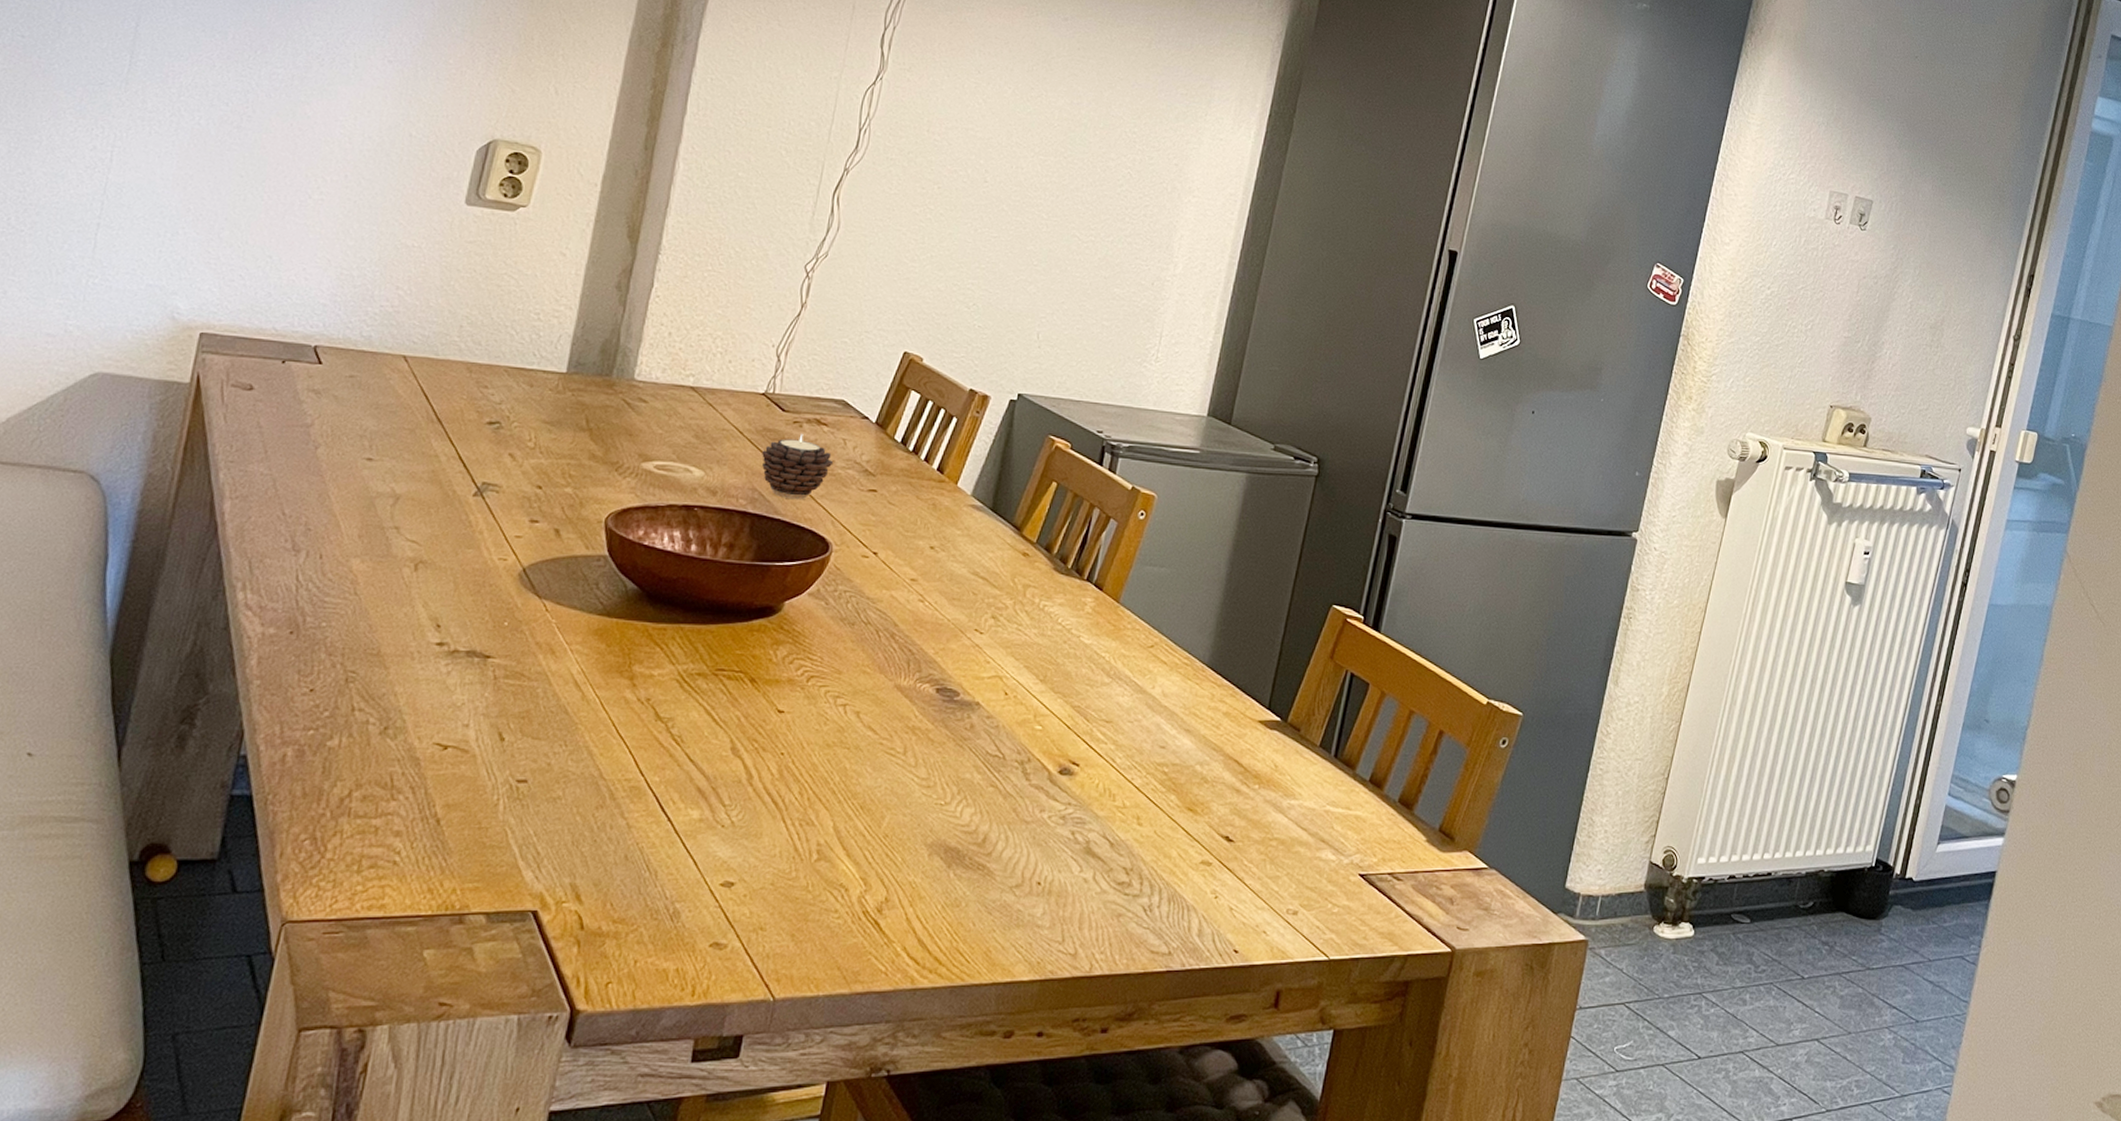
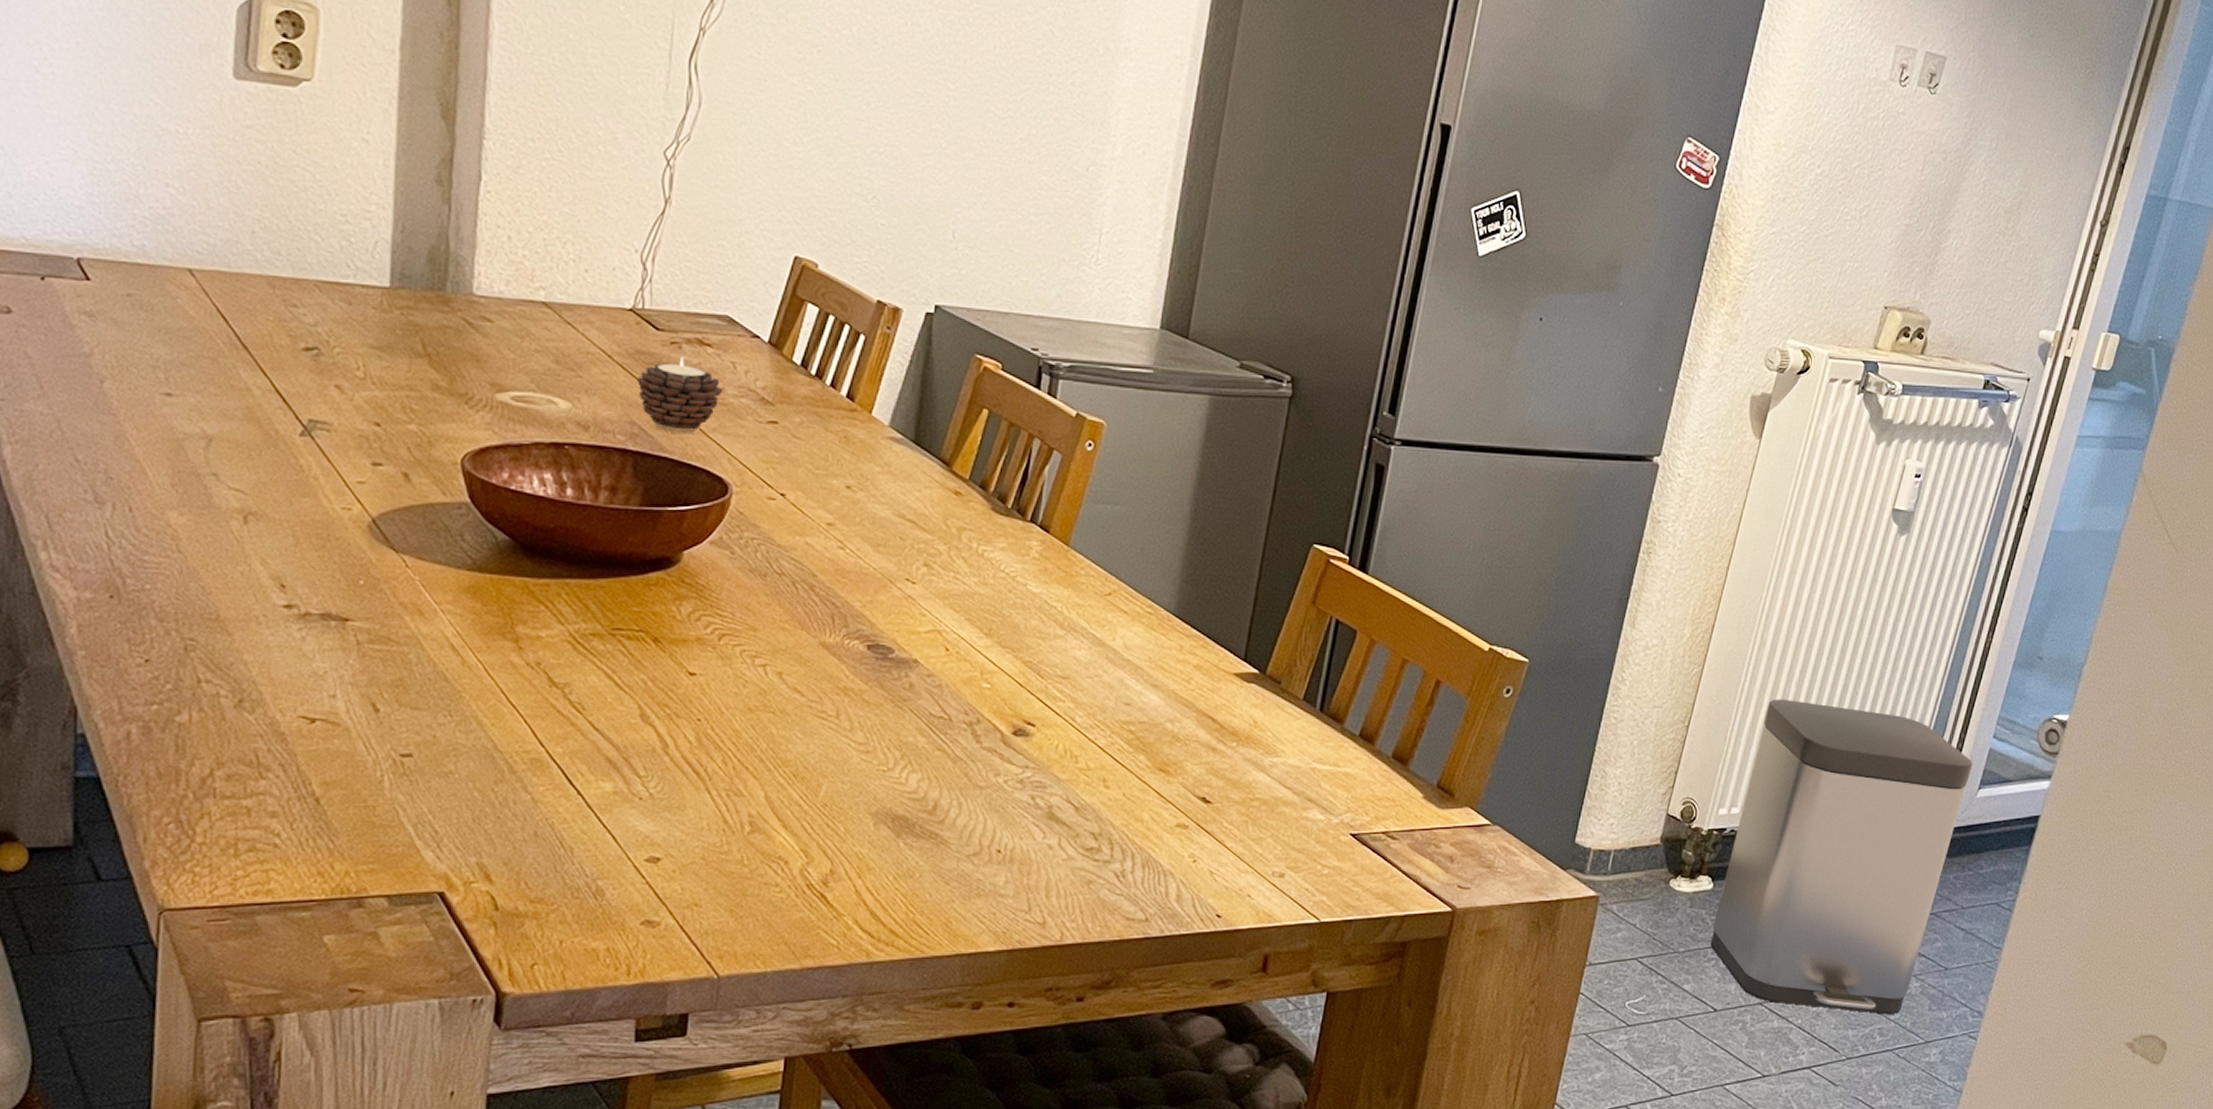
pedal bin: none [1693,754,1931,1066] -> present [1710,699,1973,1014]

